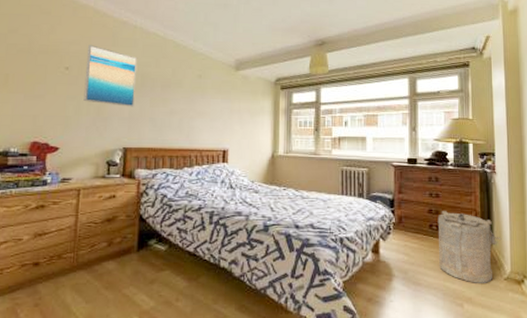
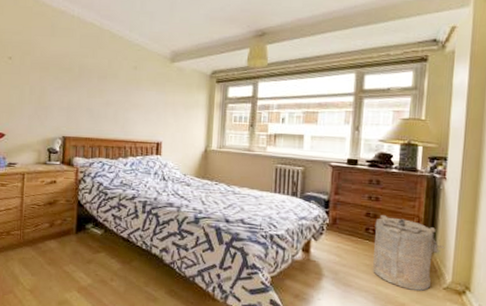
wall art: present [83,45,138,107] -> none [26,35,76,97]

